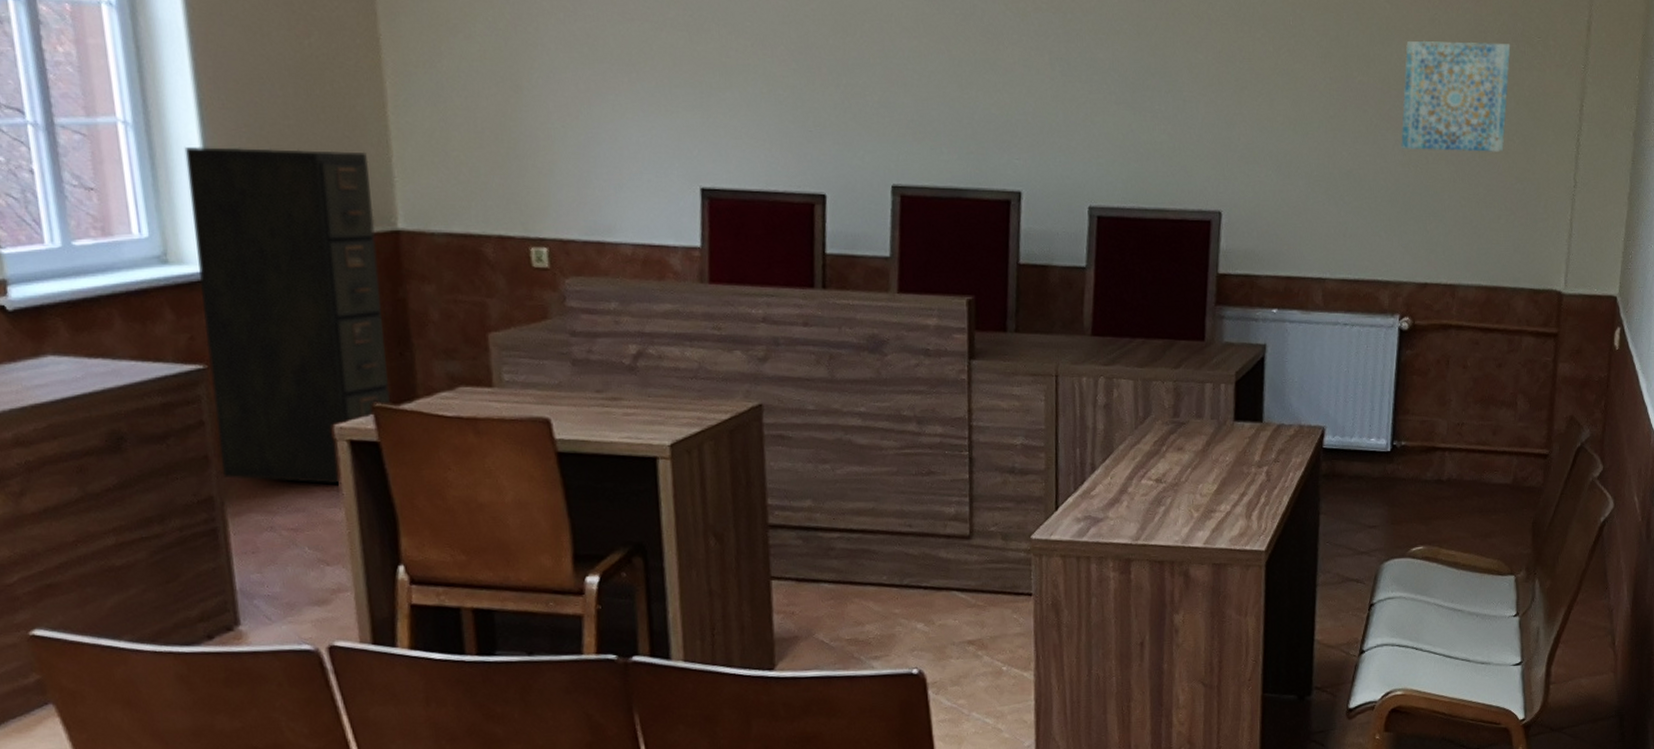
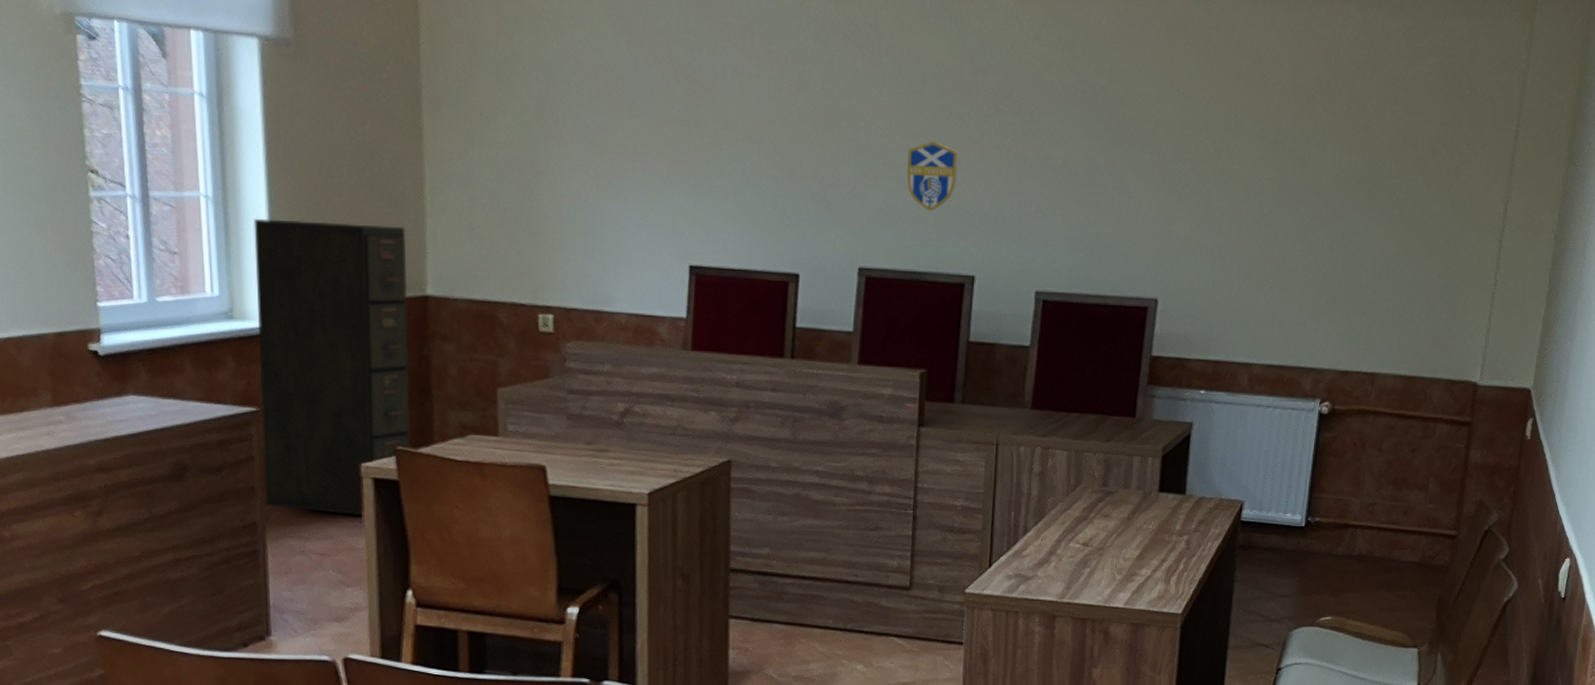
emblem: none [939,44,996,122] -> present [906,141,959,212]
wall art: present [1401,40,1511,152] -> none [1330,145,1440,251]

